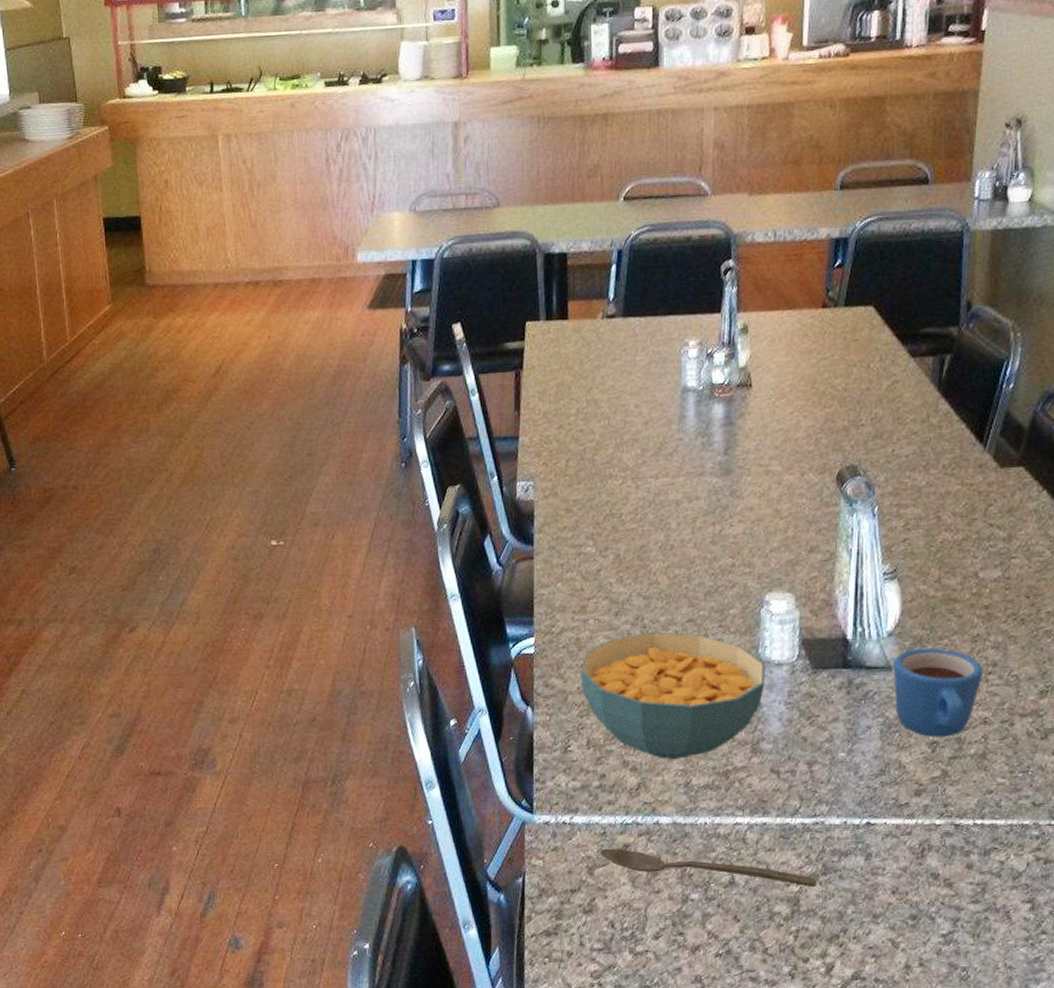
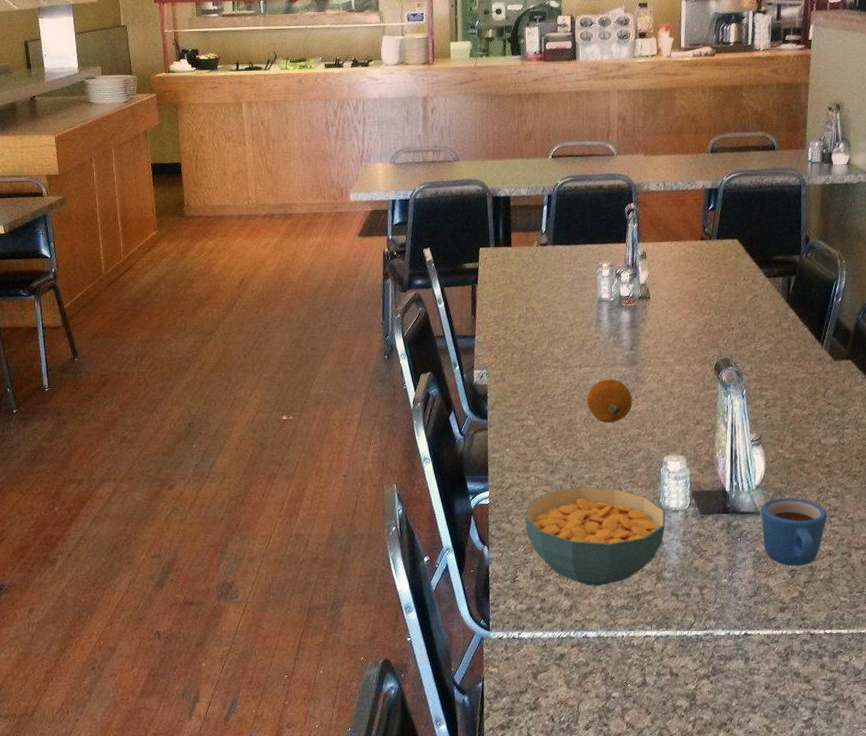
spoon: present [600,848,817,886] -> none [542,657,709,685]
fruit: none [665,493,725,550] -> present [587,379,633,423]

